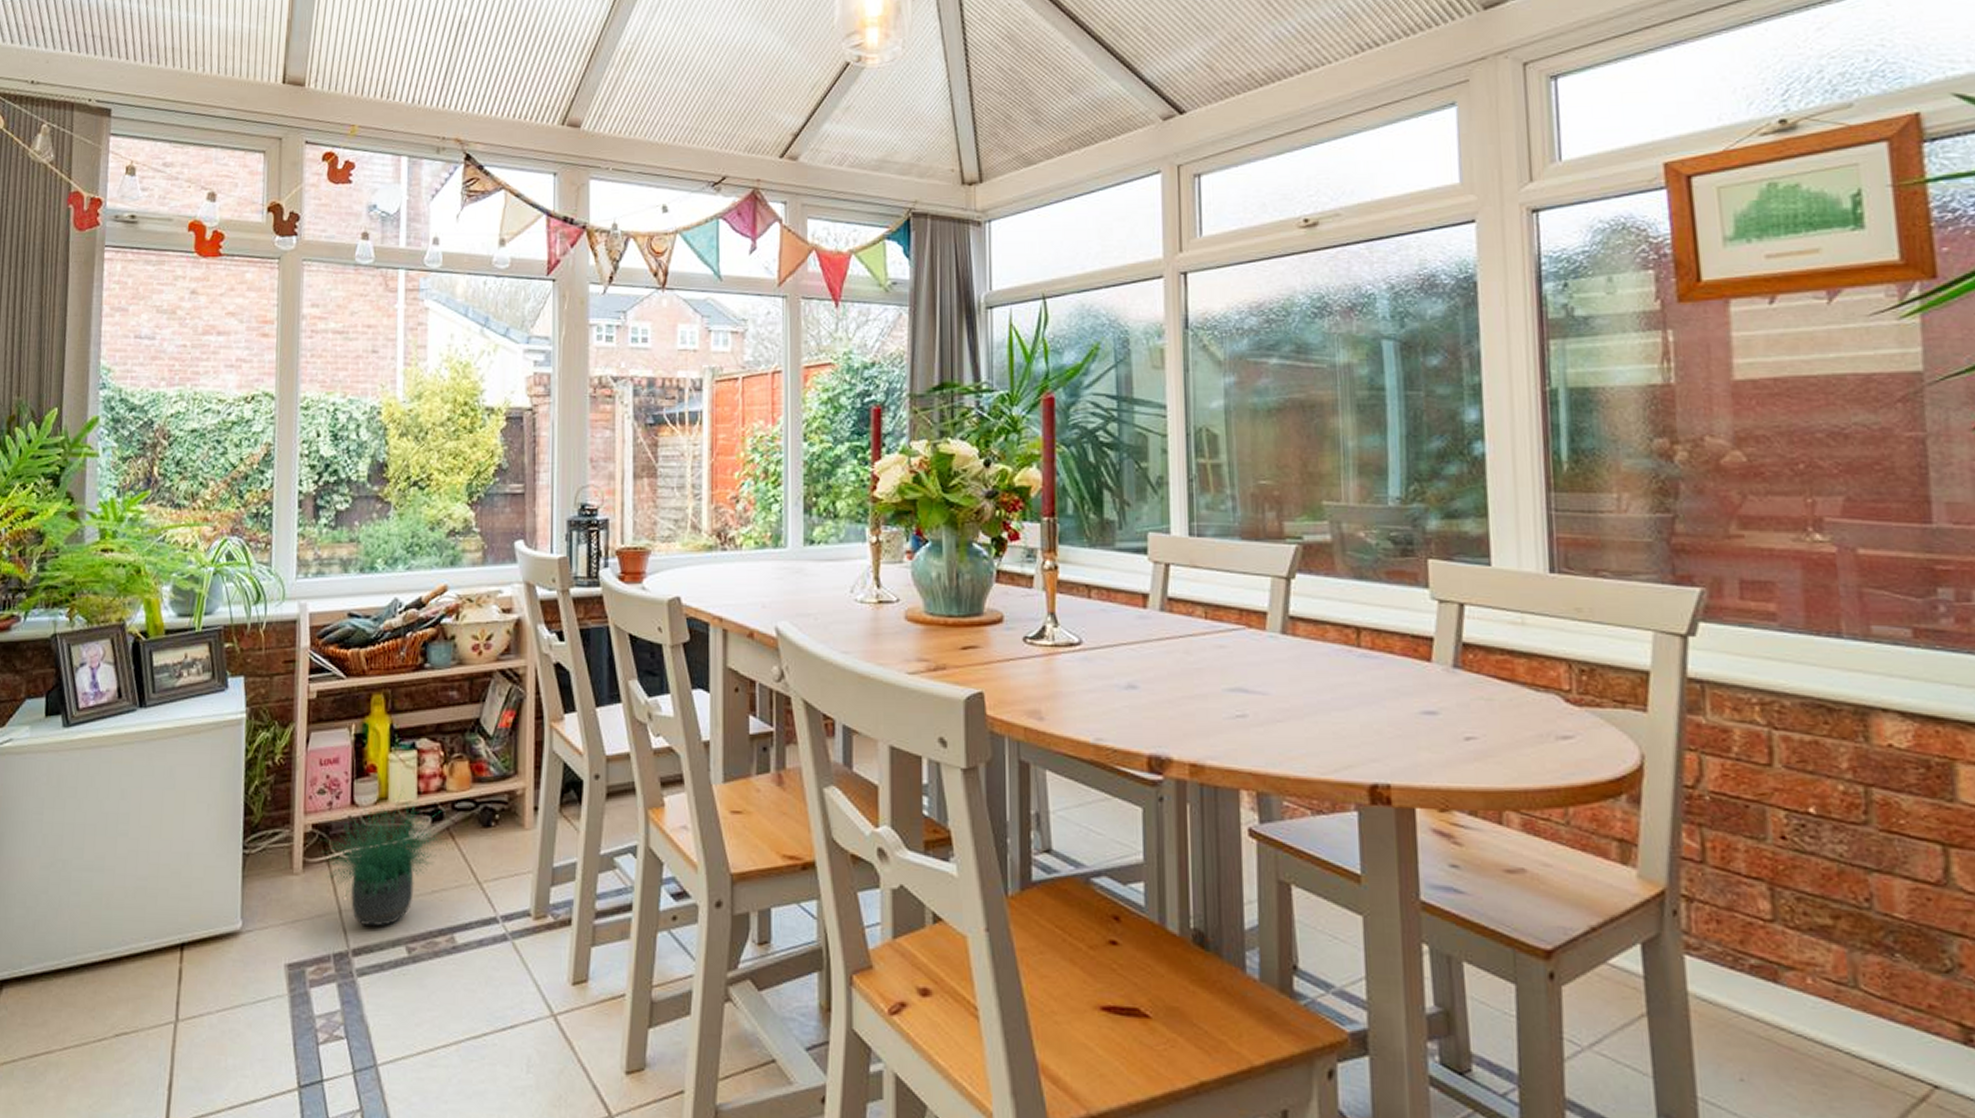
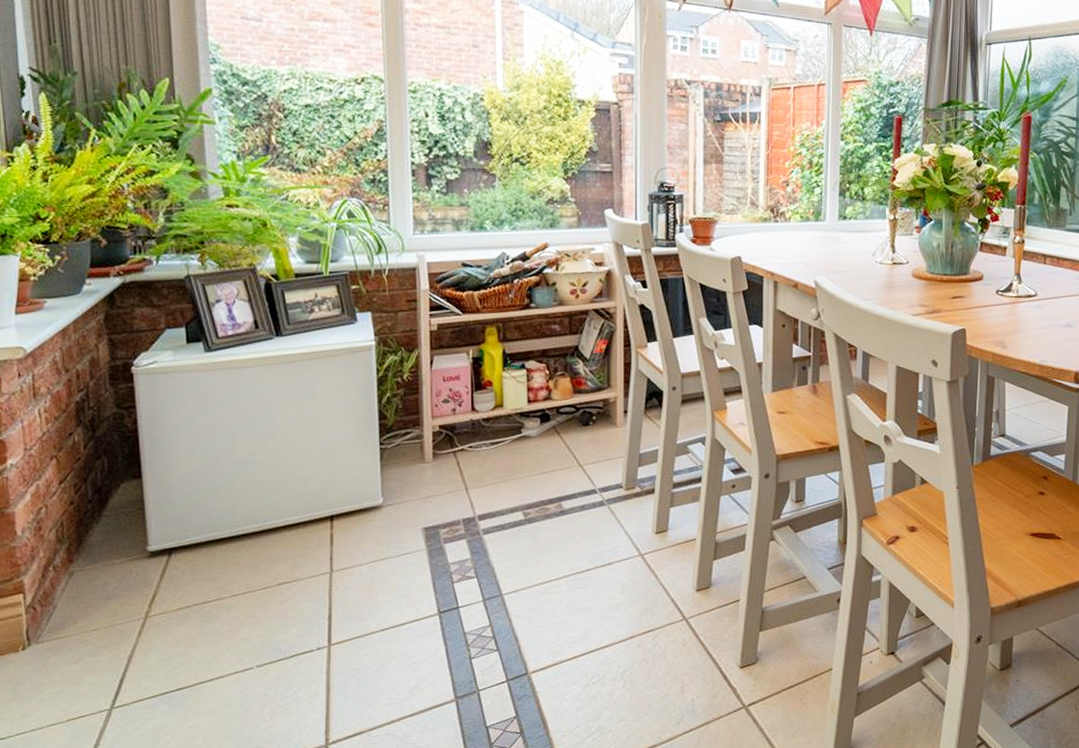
potted plant: present [321,788,456,926] -> none [447,398,561,499]

